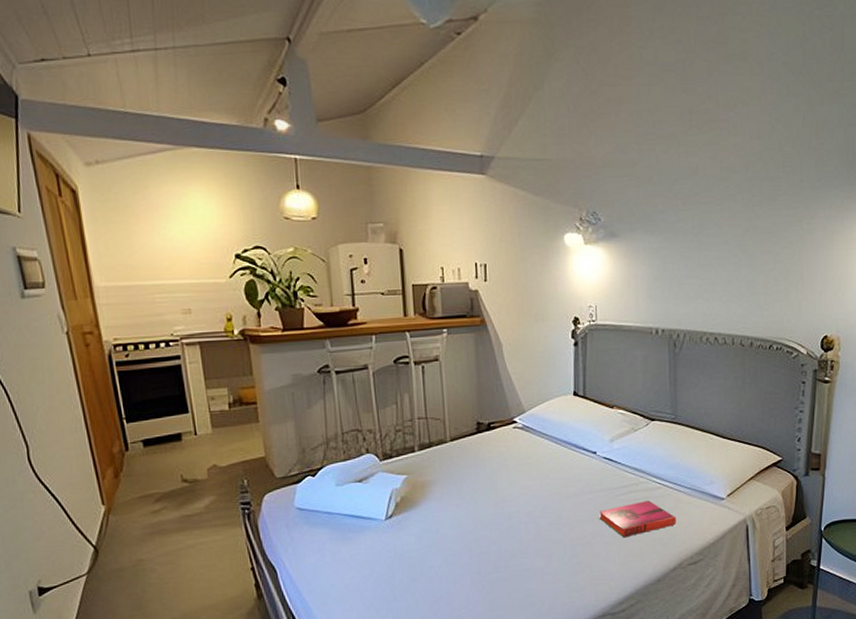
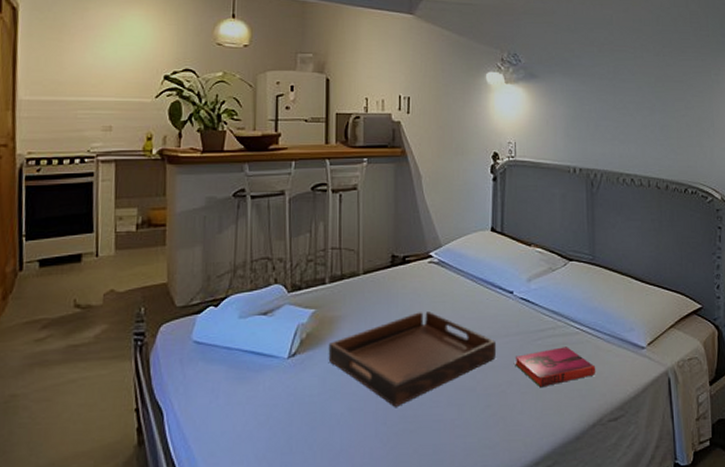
serving tray: none [422,473,582,559] -> present [328,312,497,407]

